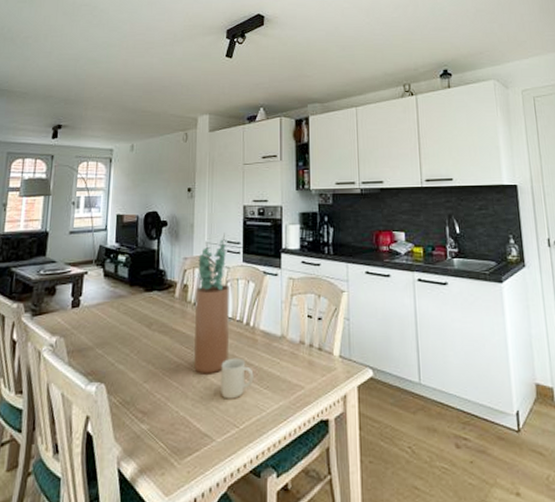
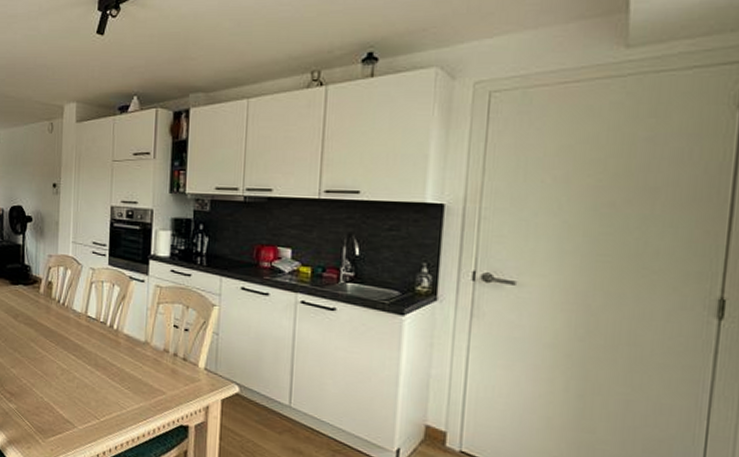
vase: present [194,232,231,374] -> none [58,233,95,369]
mug: present [221,357,254,399] -> none [83,356,116,394]

